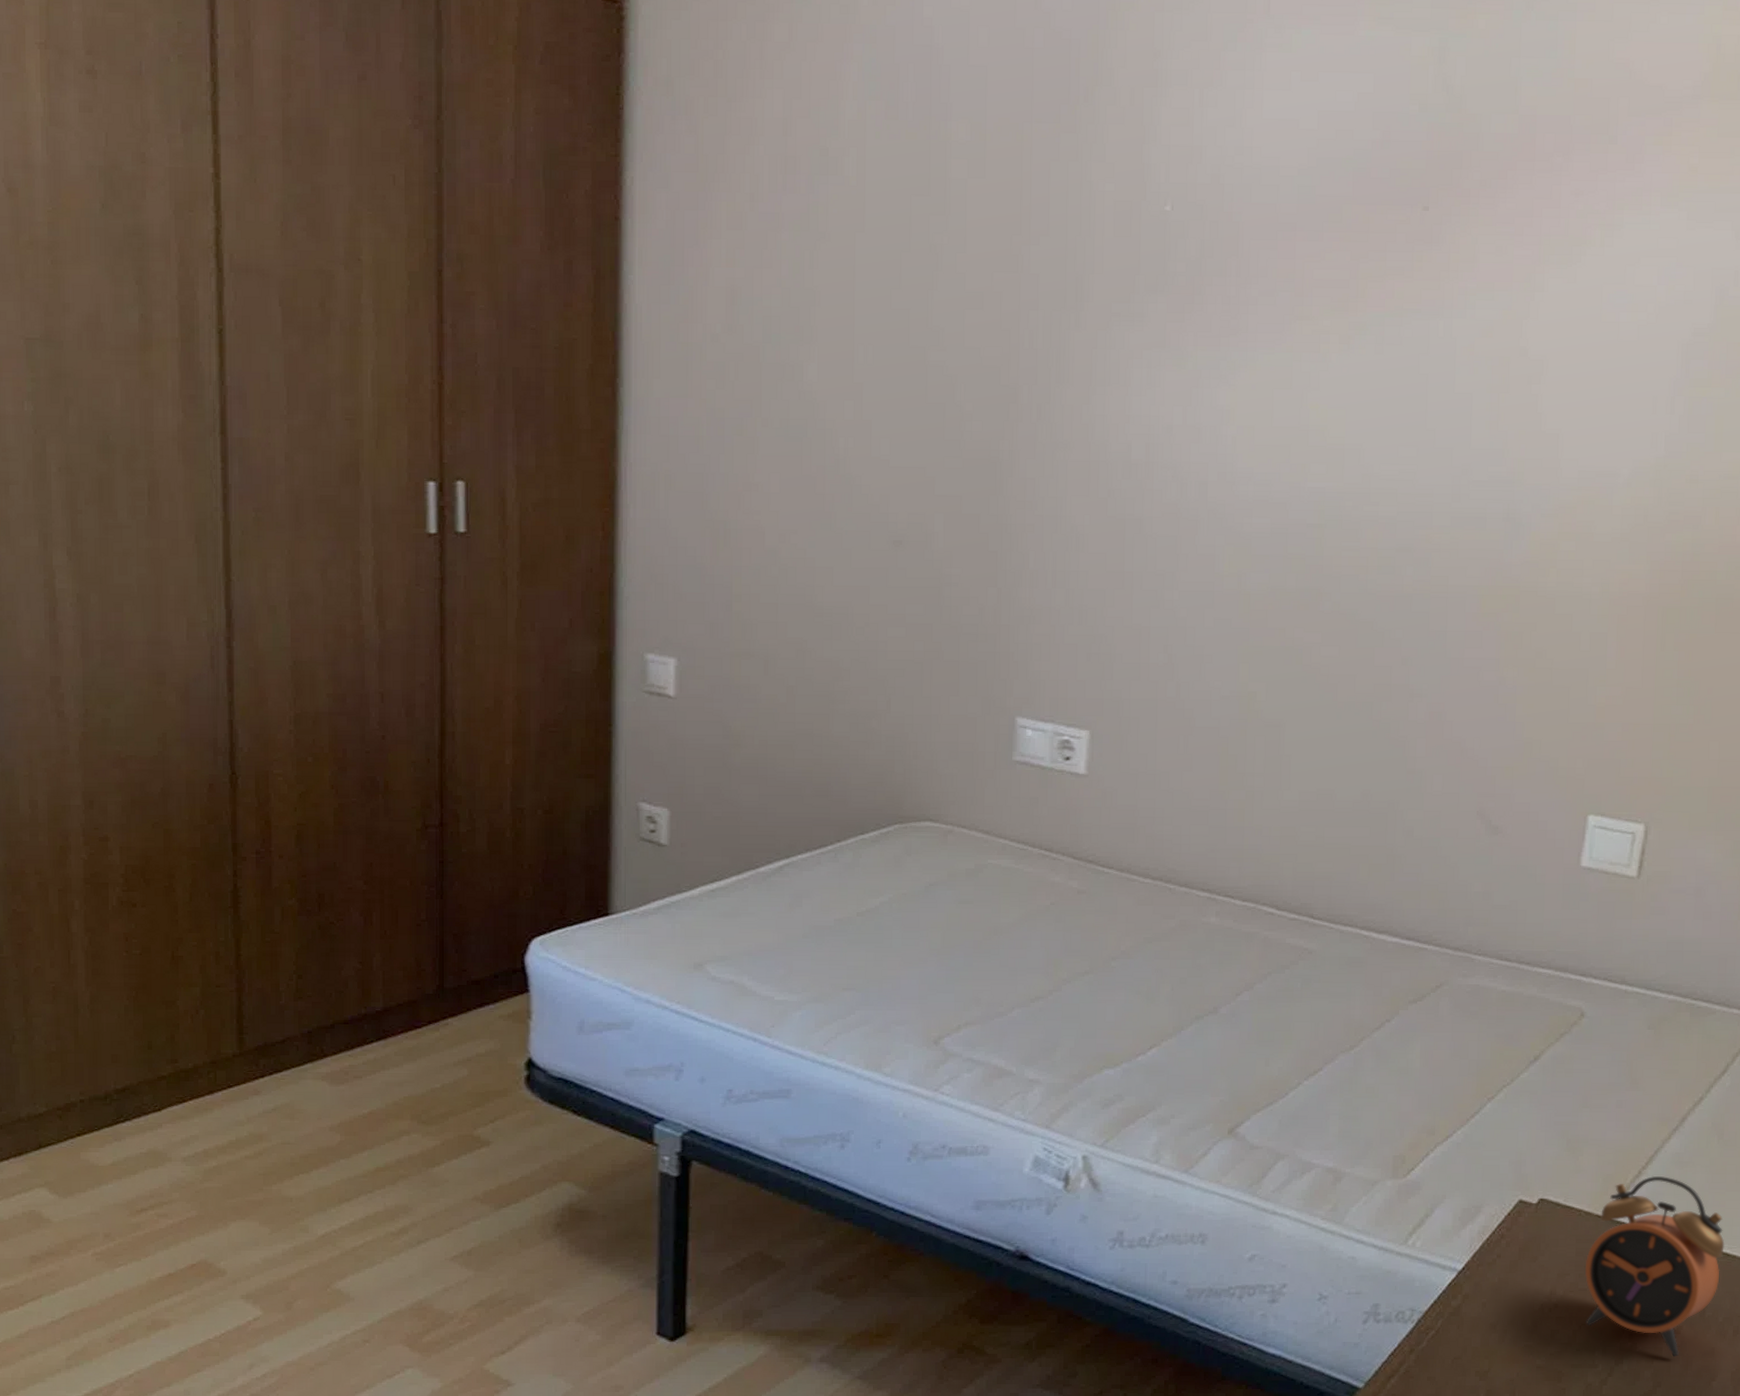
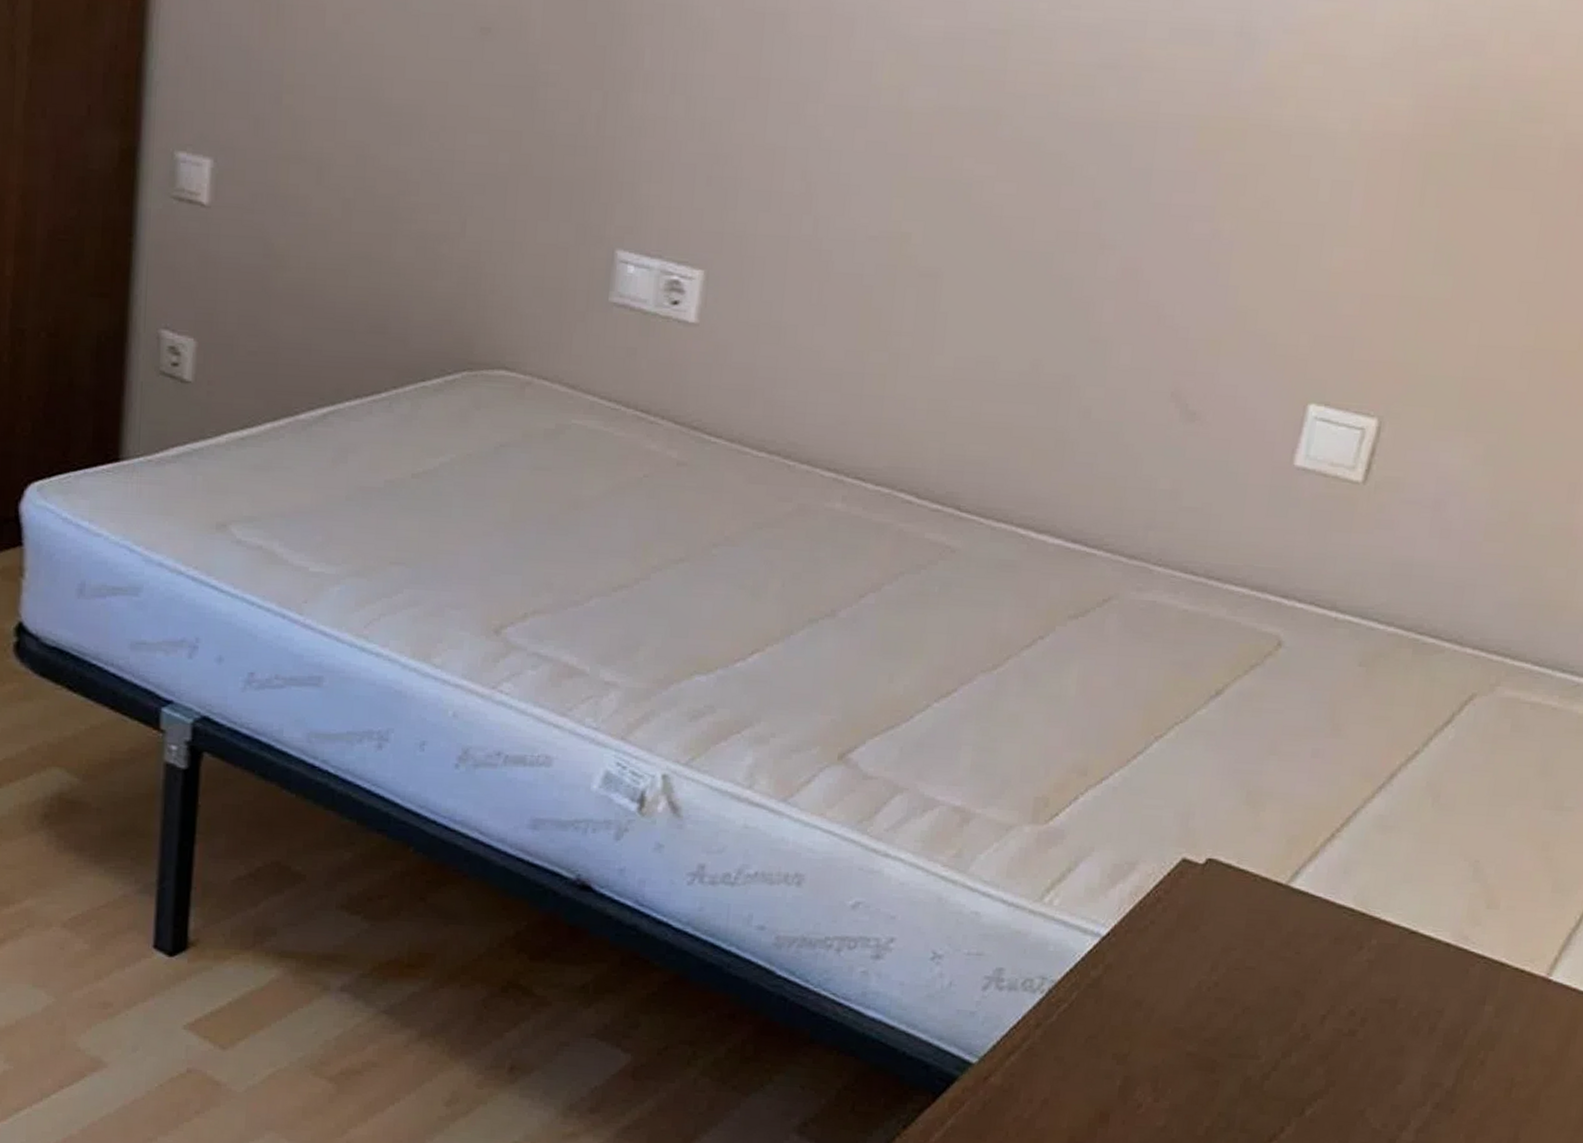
alarm clock: present [1584,1175,1725,1357] -> none [1250,839,1429,1053]

